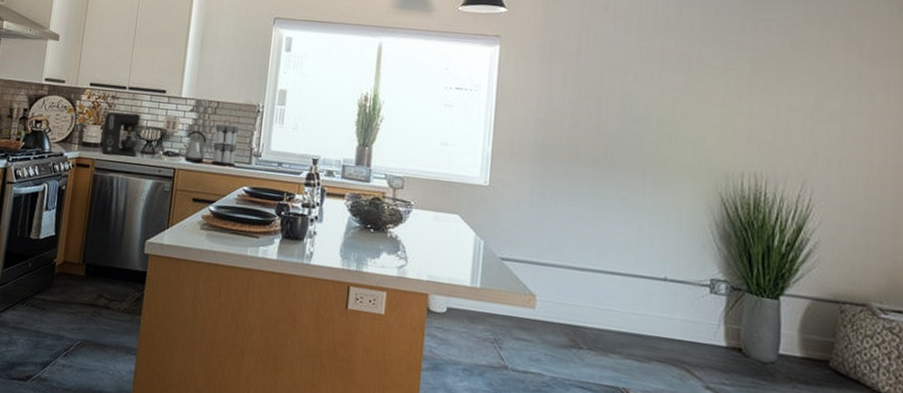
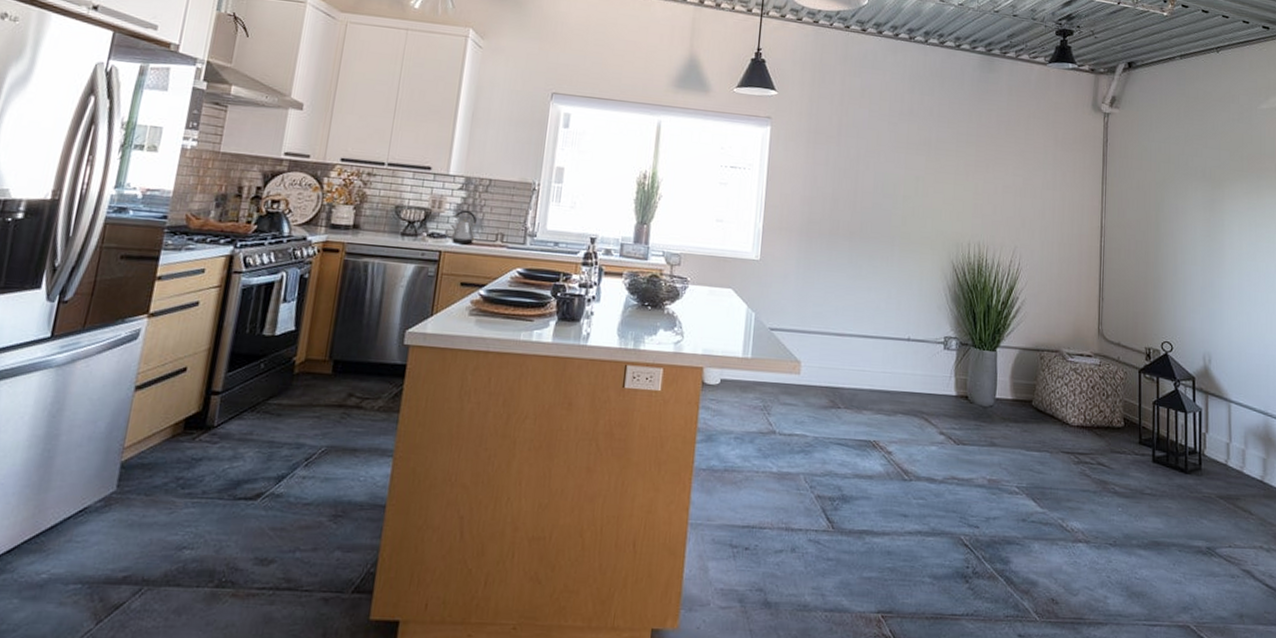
coffee maker: present [101,111,142,157] -> none [353,190,403,240]
spice rack: present [211,119,238,168] -> none [481,198,512,249]

